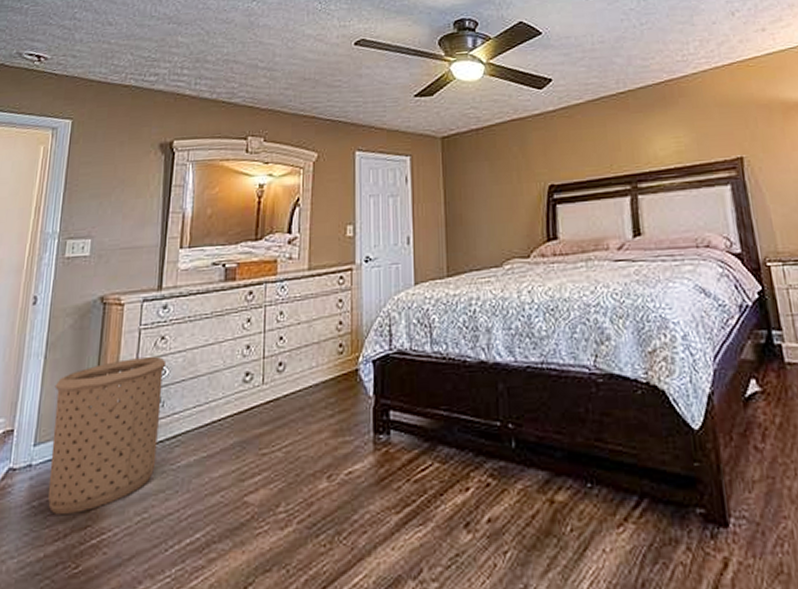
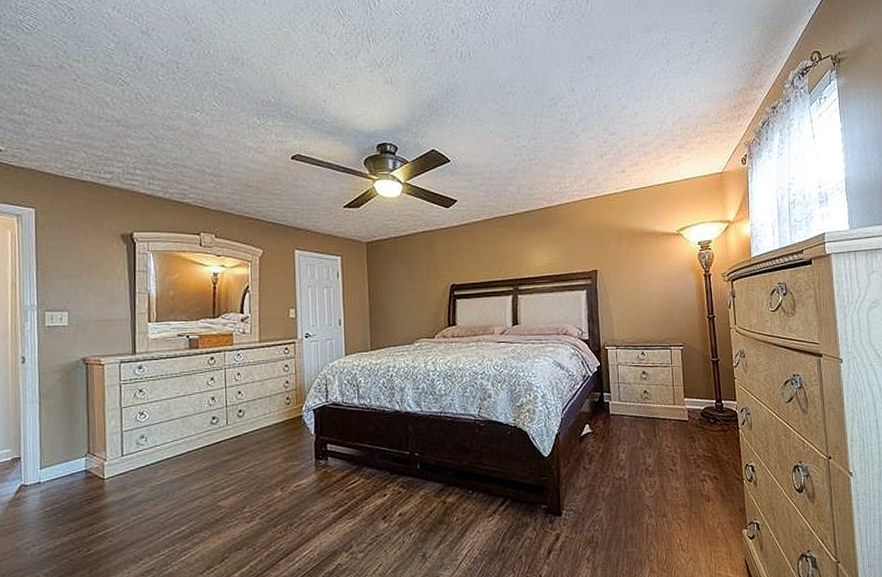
laundry basket: present [47,357,167,516] -> none [51,405,146,517]

